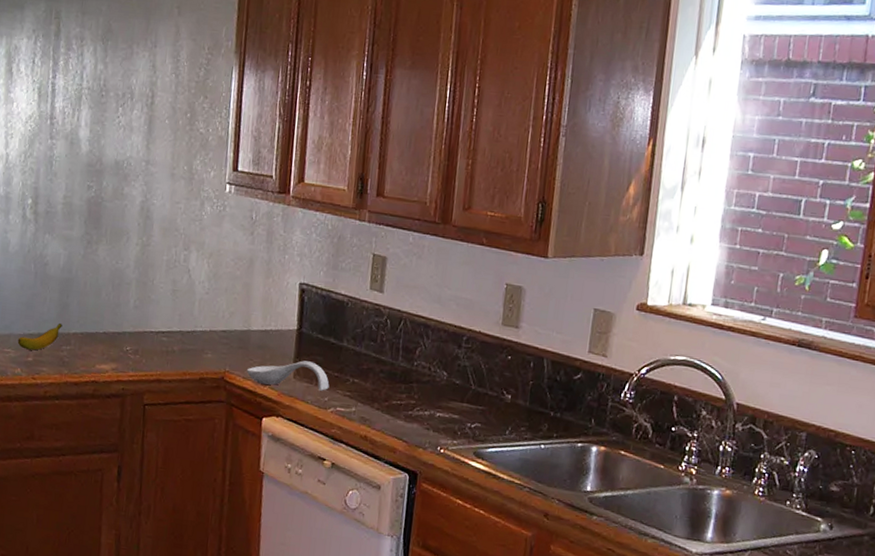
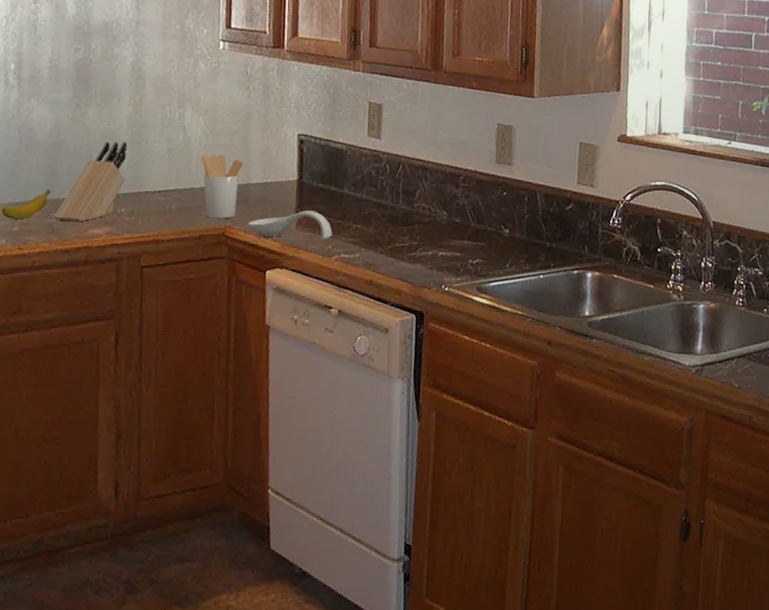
knife block: none [64,280,135,357] -> present [54,141,128,222]
utensil holder: none [202,298,246,364] -> present [200,154,244,219]

